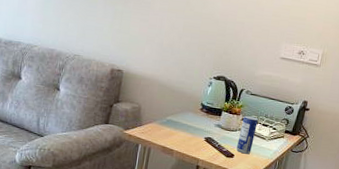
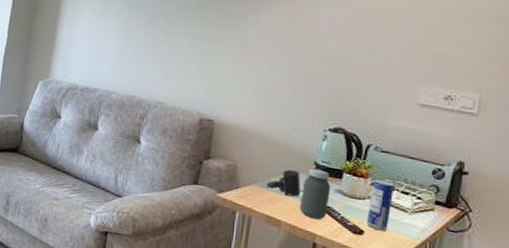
coffee mug: none [163,109,190,131] -> present [266,169,302,197]
jar: none [187,108,213,148] -> present [299,168,331,220]

